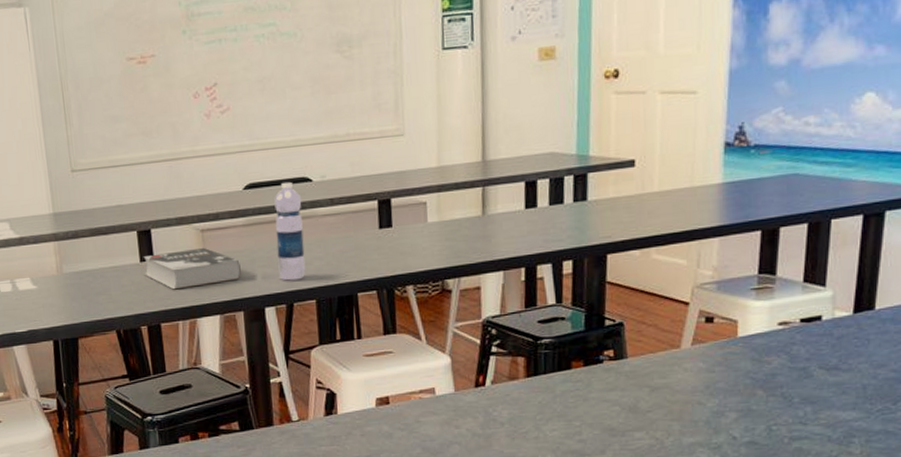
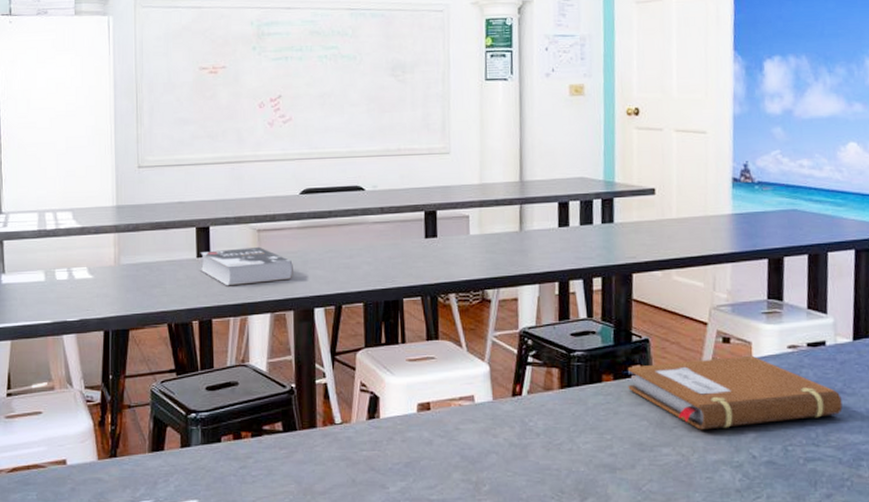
water bottle: present [274,182,306,281] -> none [328,189,355,283]
notebook: none [599,334,836,413] -> present [628,355,842,430]

